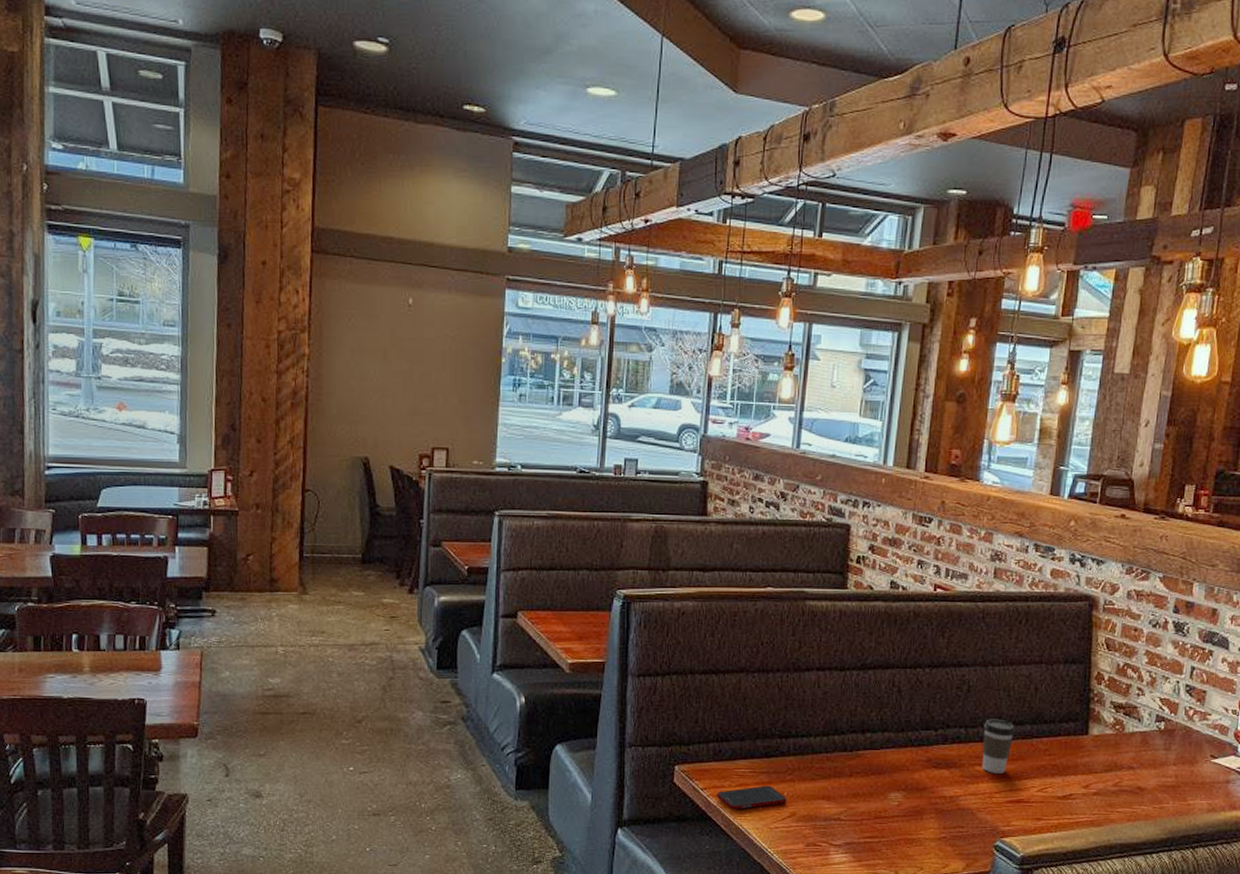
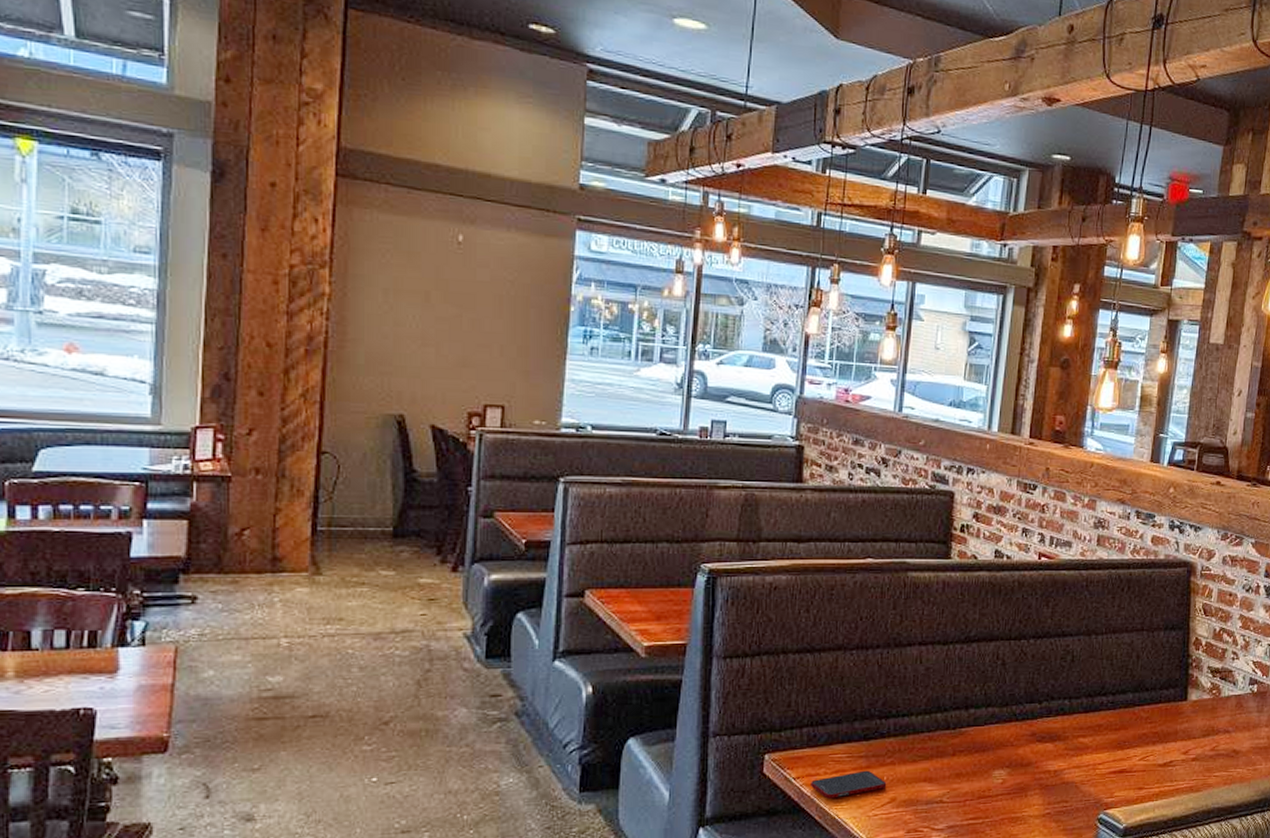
coffee cup: present [981,719,1015,773] -> none [1085,688,1118,744]

